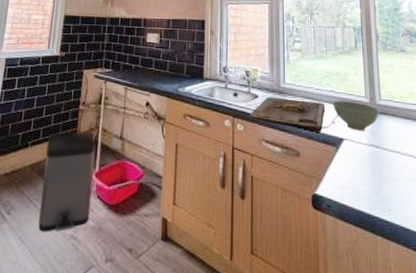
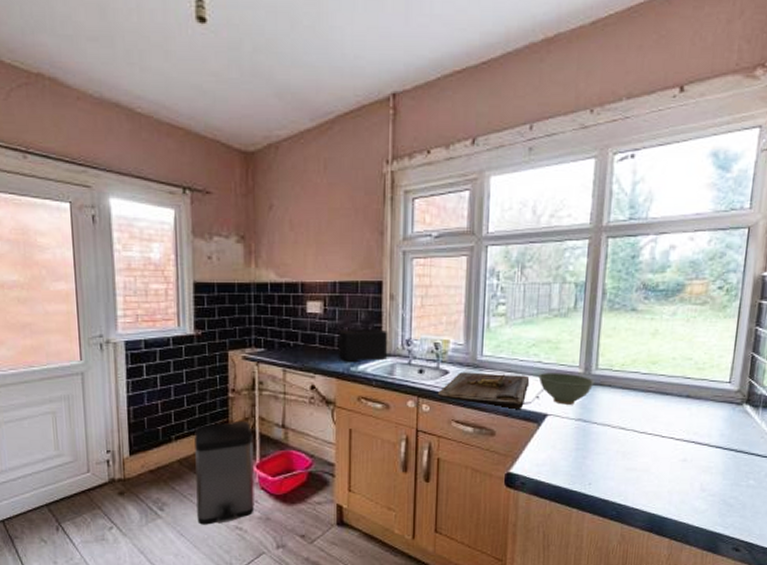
toaster: none [169,56,209,84] -> present [337,328,388,362]

